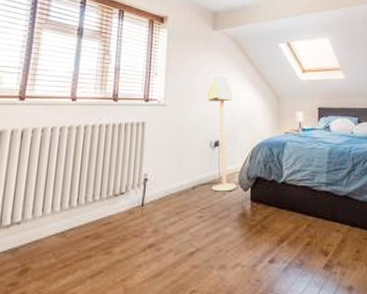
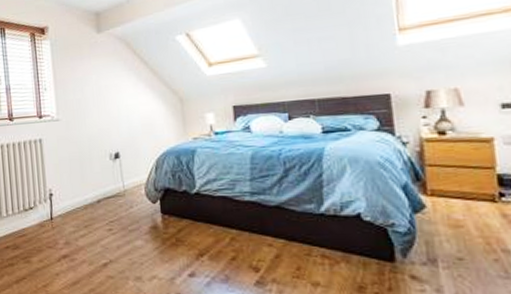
floor lamp: present [206,75,237,192] -> none [99,81,144,205]

